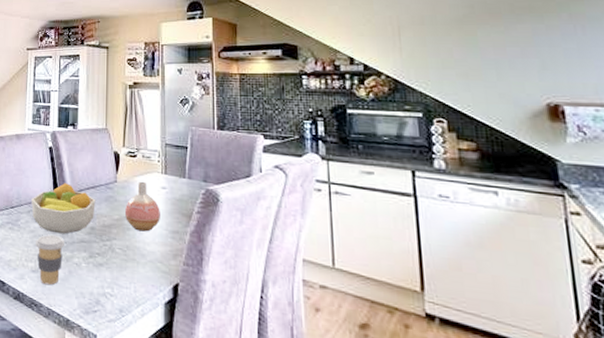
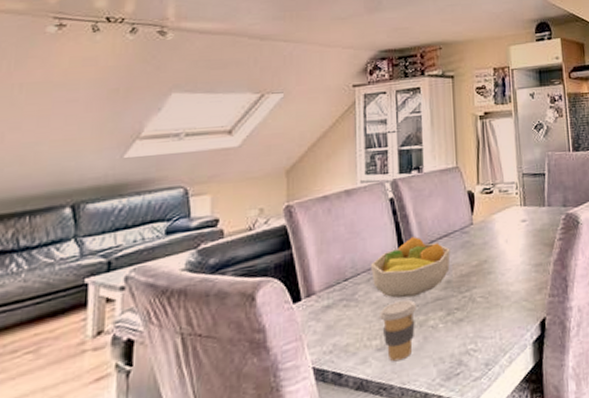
vase: present [124,181,160,232] -> none [483,218,523,273]

